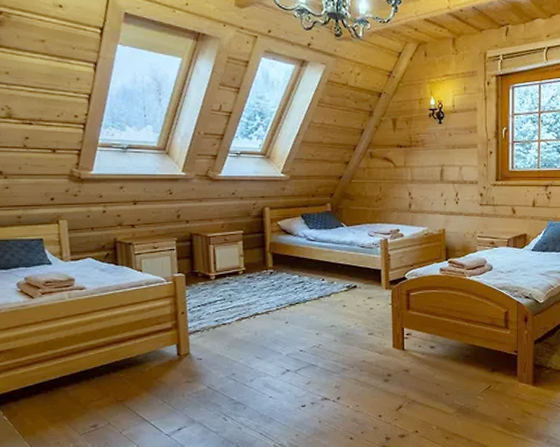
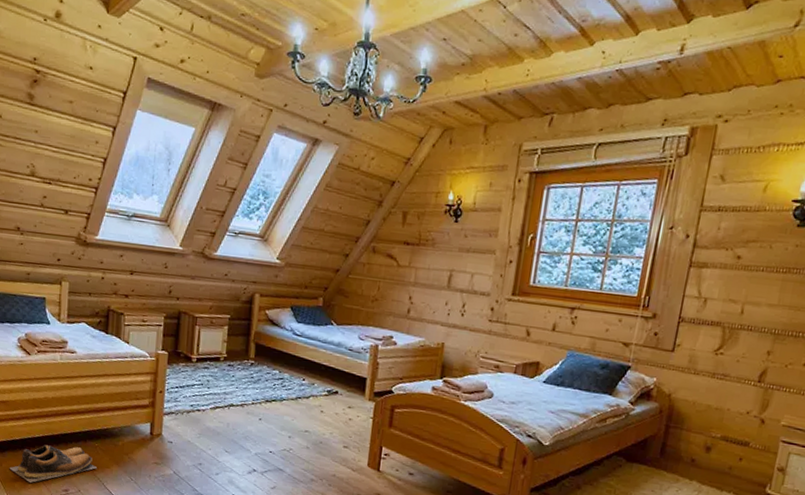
shoes: none [26,381,125,426] -> present [9,444,97,483]

